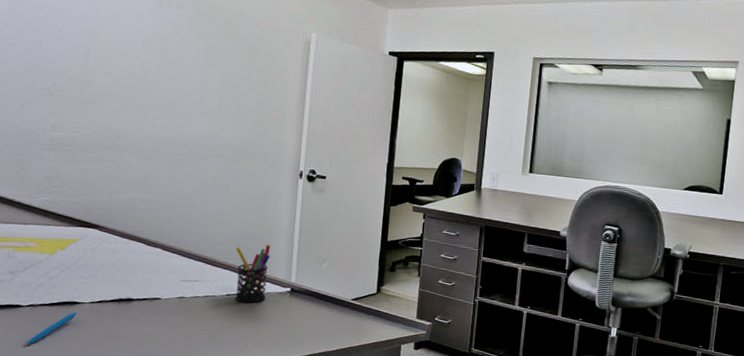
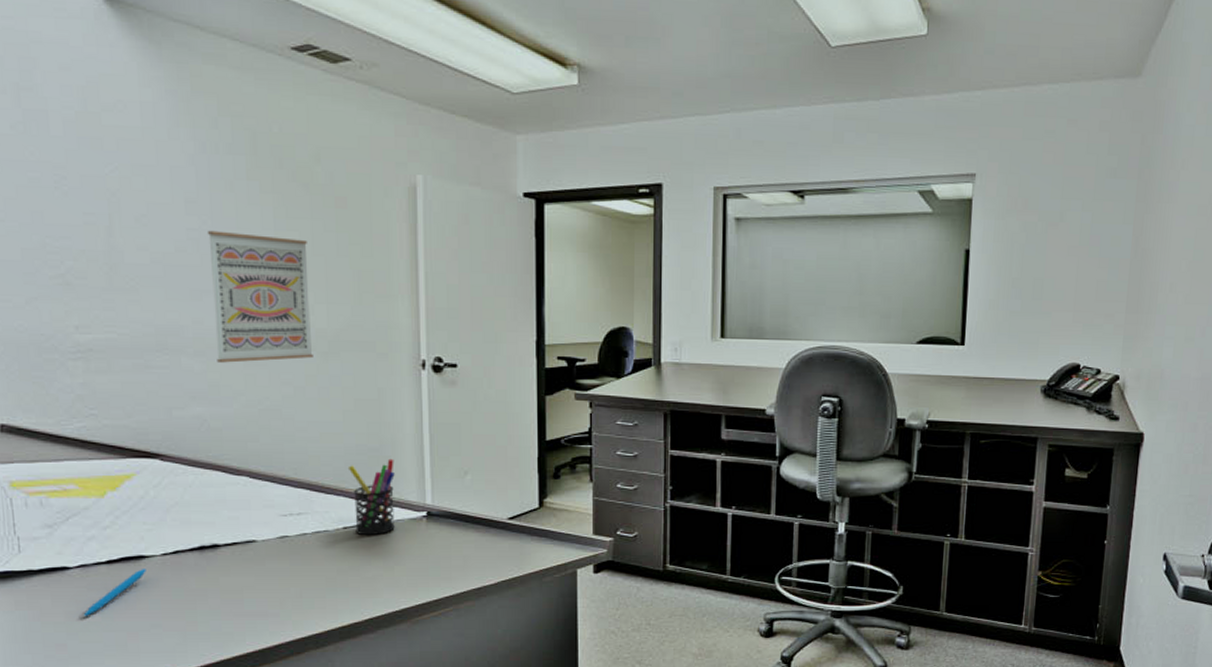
wall art: none [150,63,226,163] -> present [207,230,313,363]

